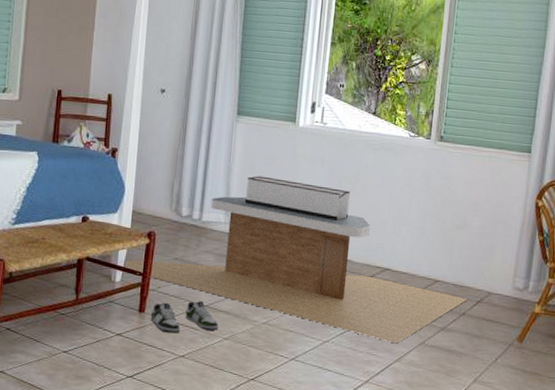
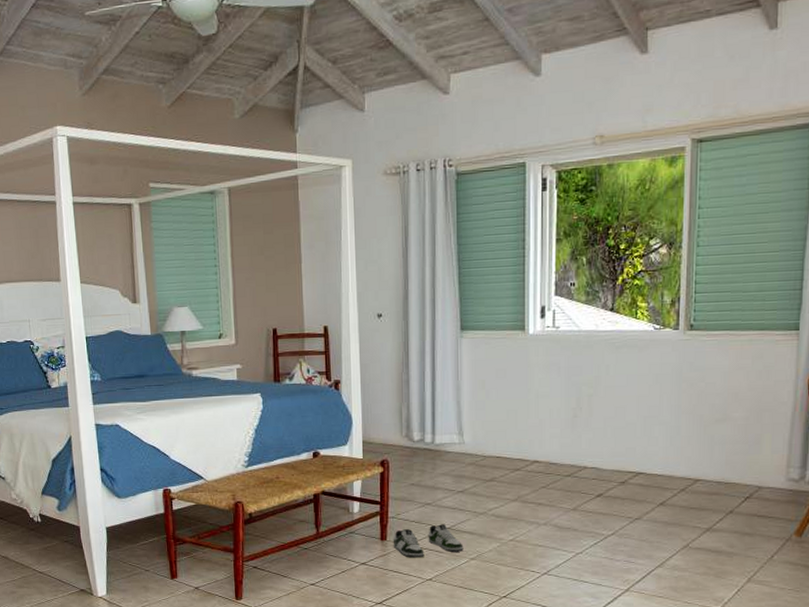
bench: present [123,176,467,344] -> none [359,391,734,549]

